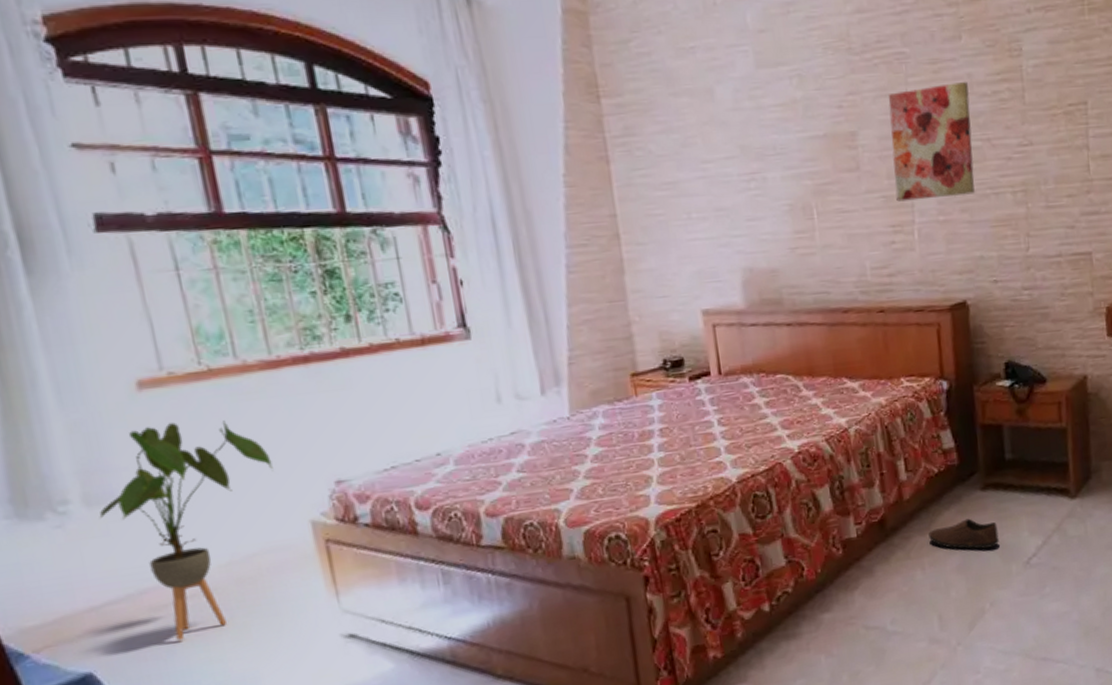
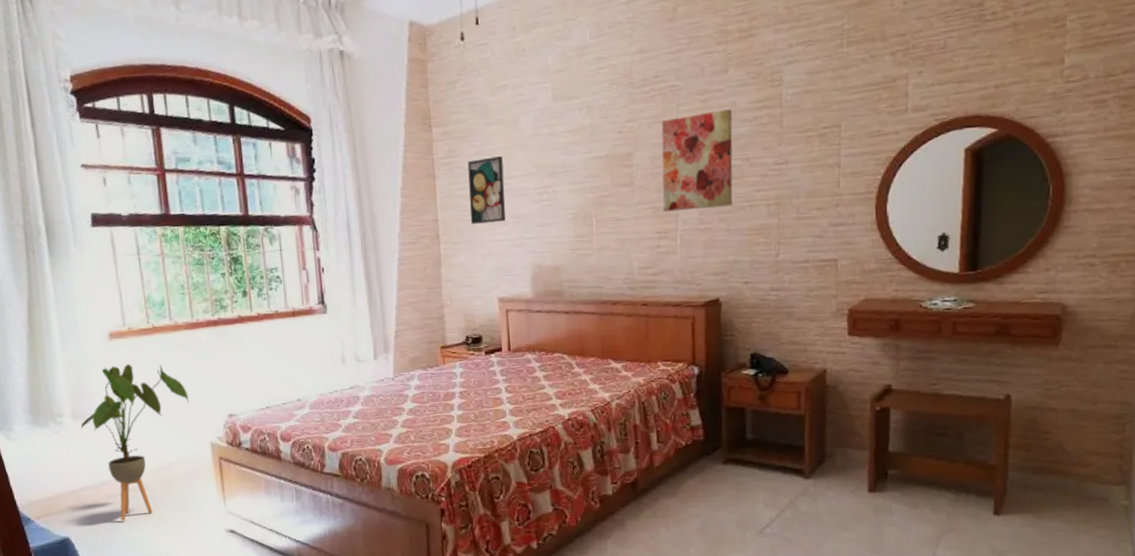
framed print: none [651,135,705,220] -> present [467,156,506,224]
shoe: present [928,518,999,549] -> none [674,487,736,515]

